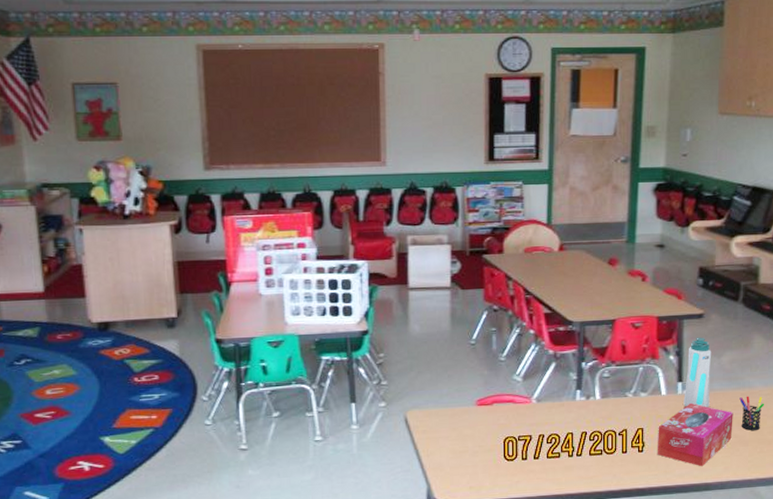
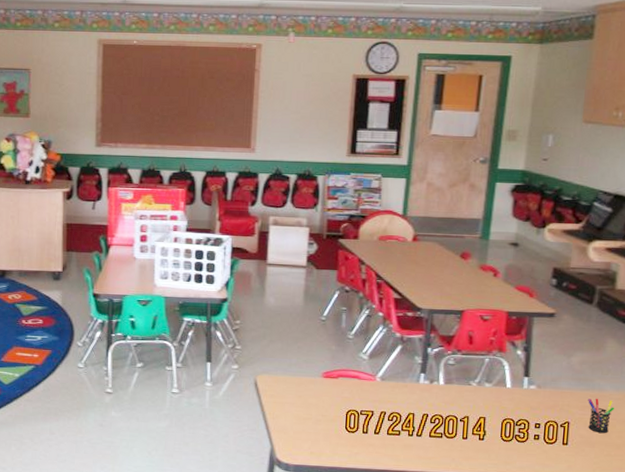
tissue box: present [657,403,733,467] -> none [498,398,581,462]
water bottle: present [683,337,712,408] -> none [528,335,562,405]

